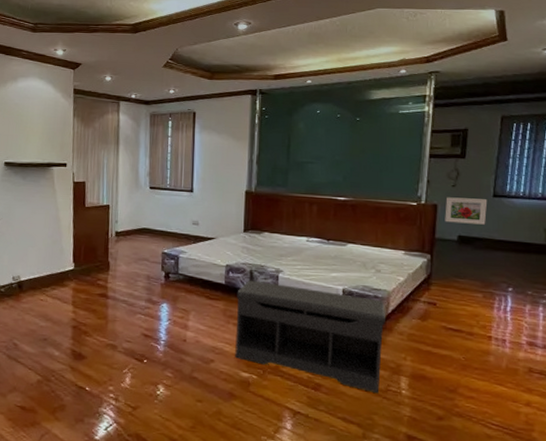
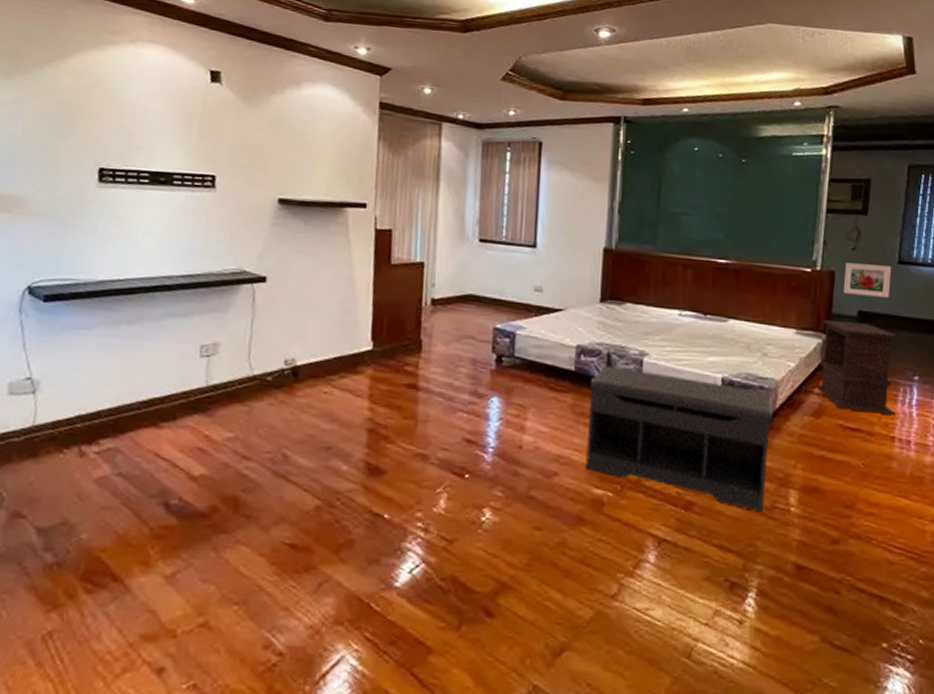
side table: none [421,243,494,319] -> present [815,320,898,415]

